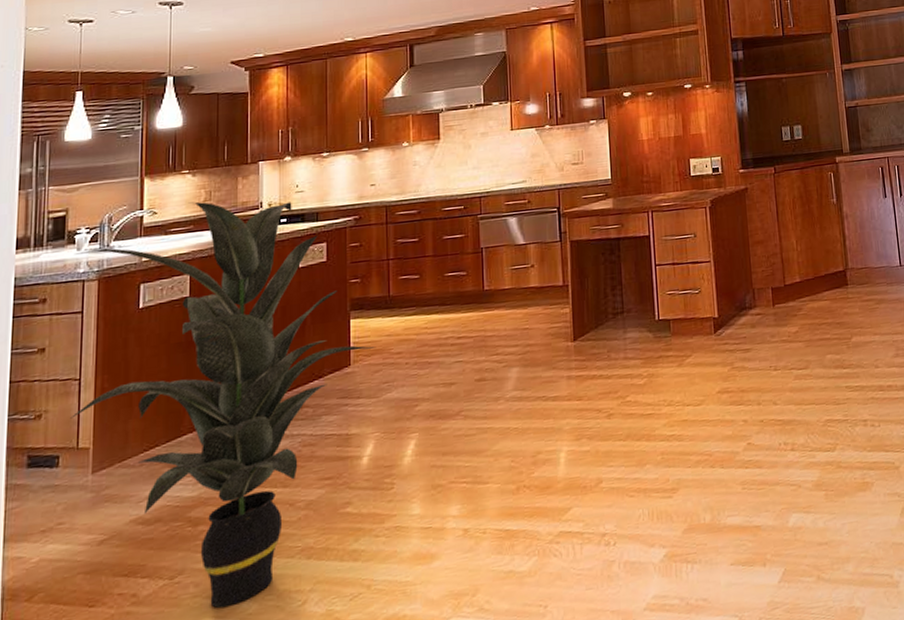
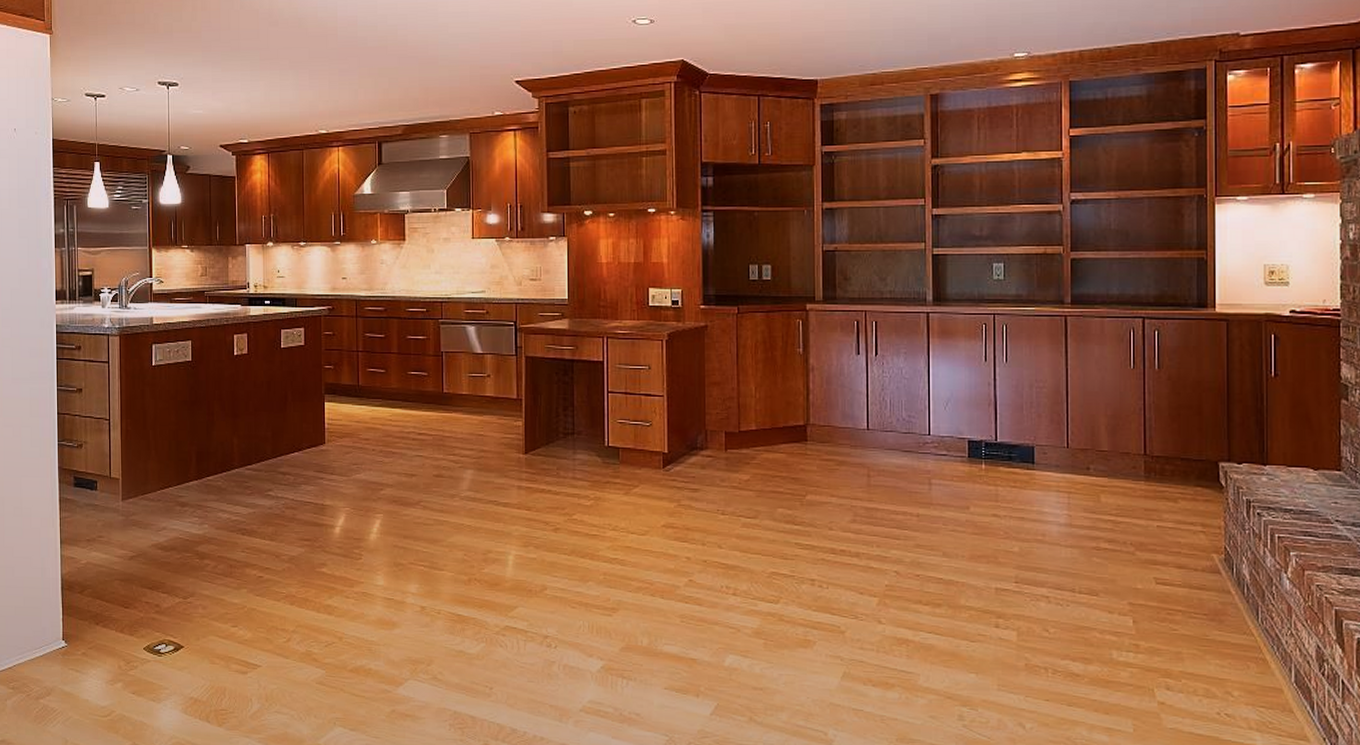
indoor plant: present [70,202,376,608] -> none [101,275,347,630]

